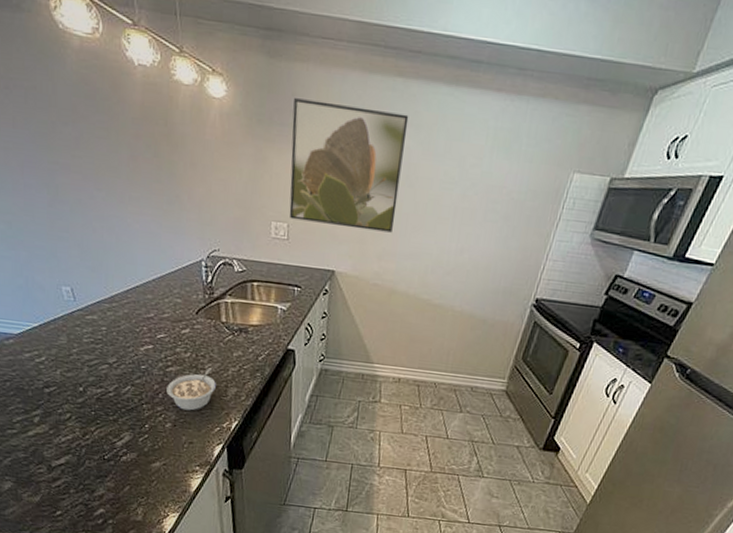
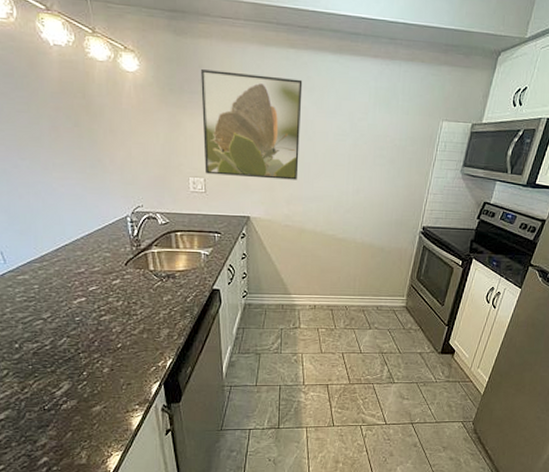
legume: present [166,367,216,411] -> none [102,313,149,354]

